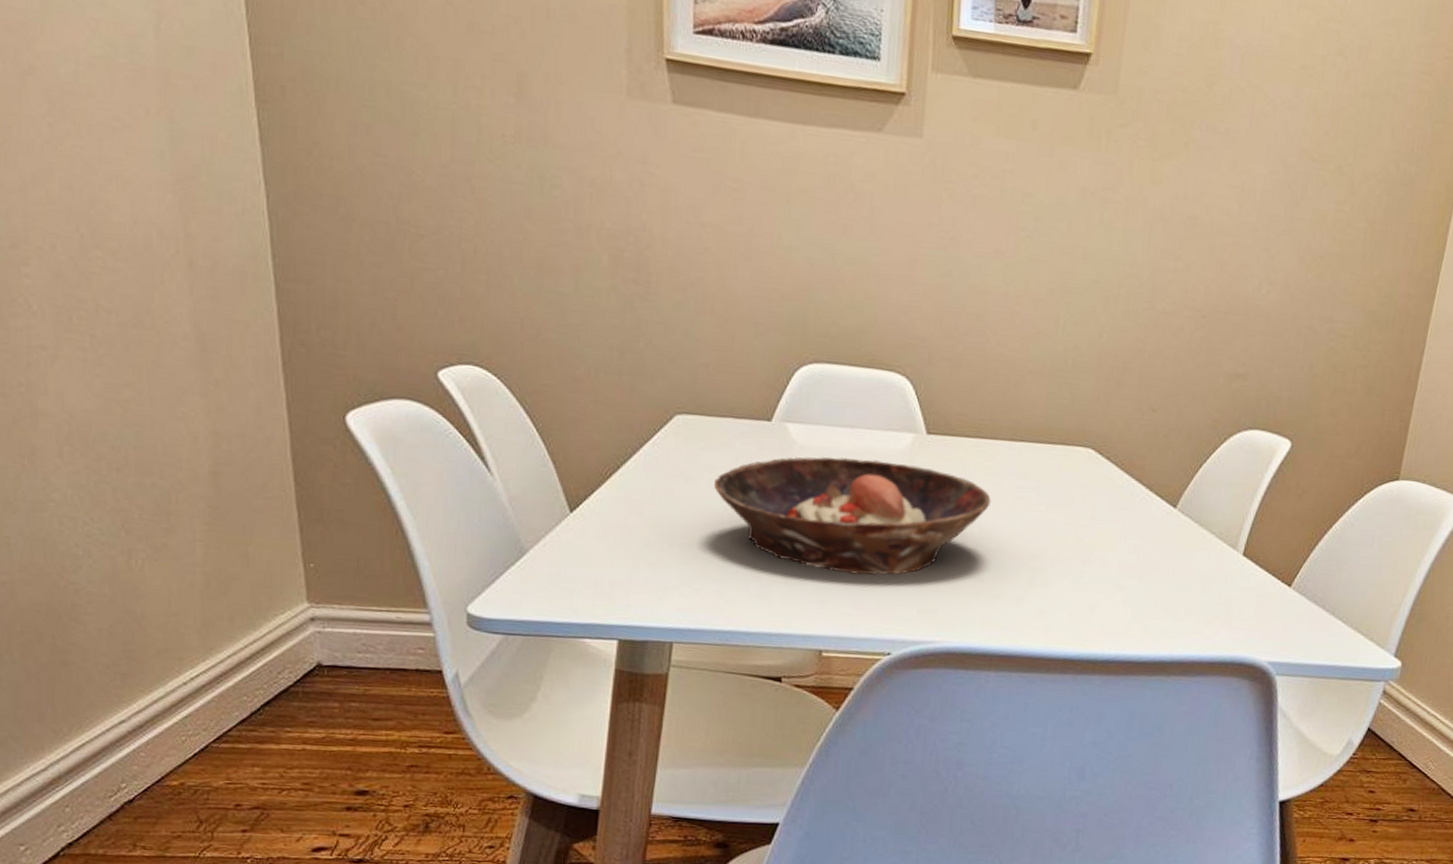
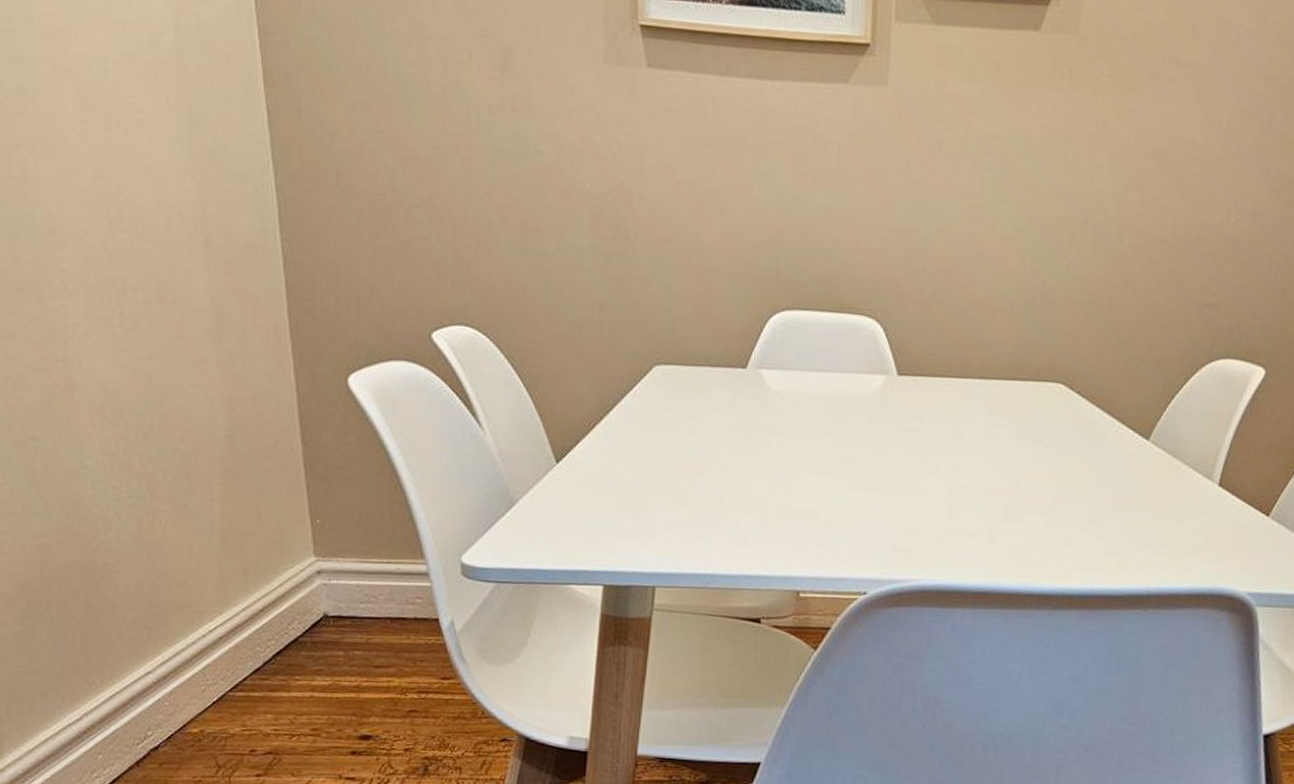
bowl: present [714,457,991,576] -> none [693,401,963,517]

